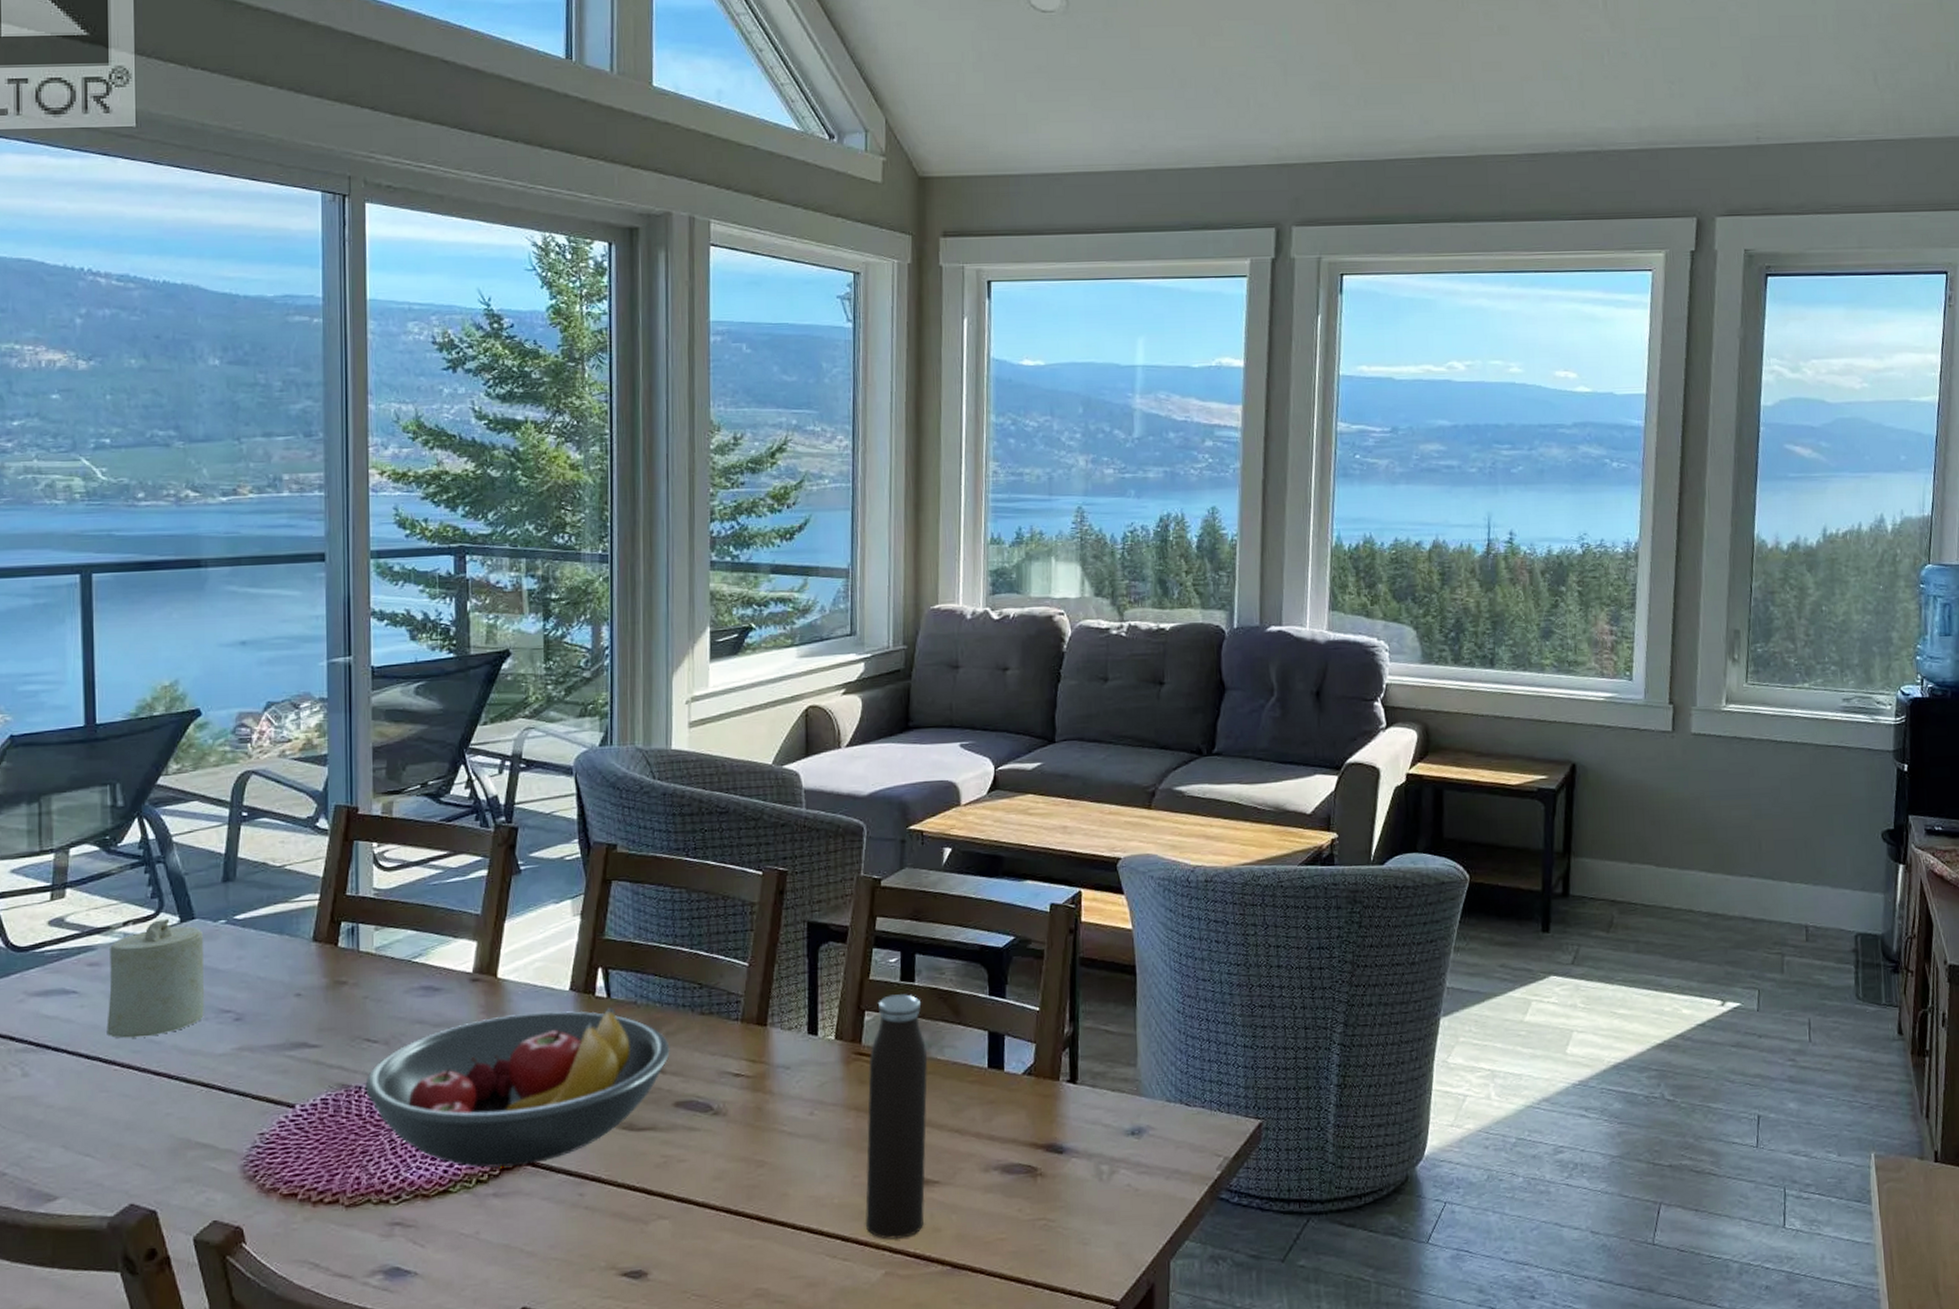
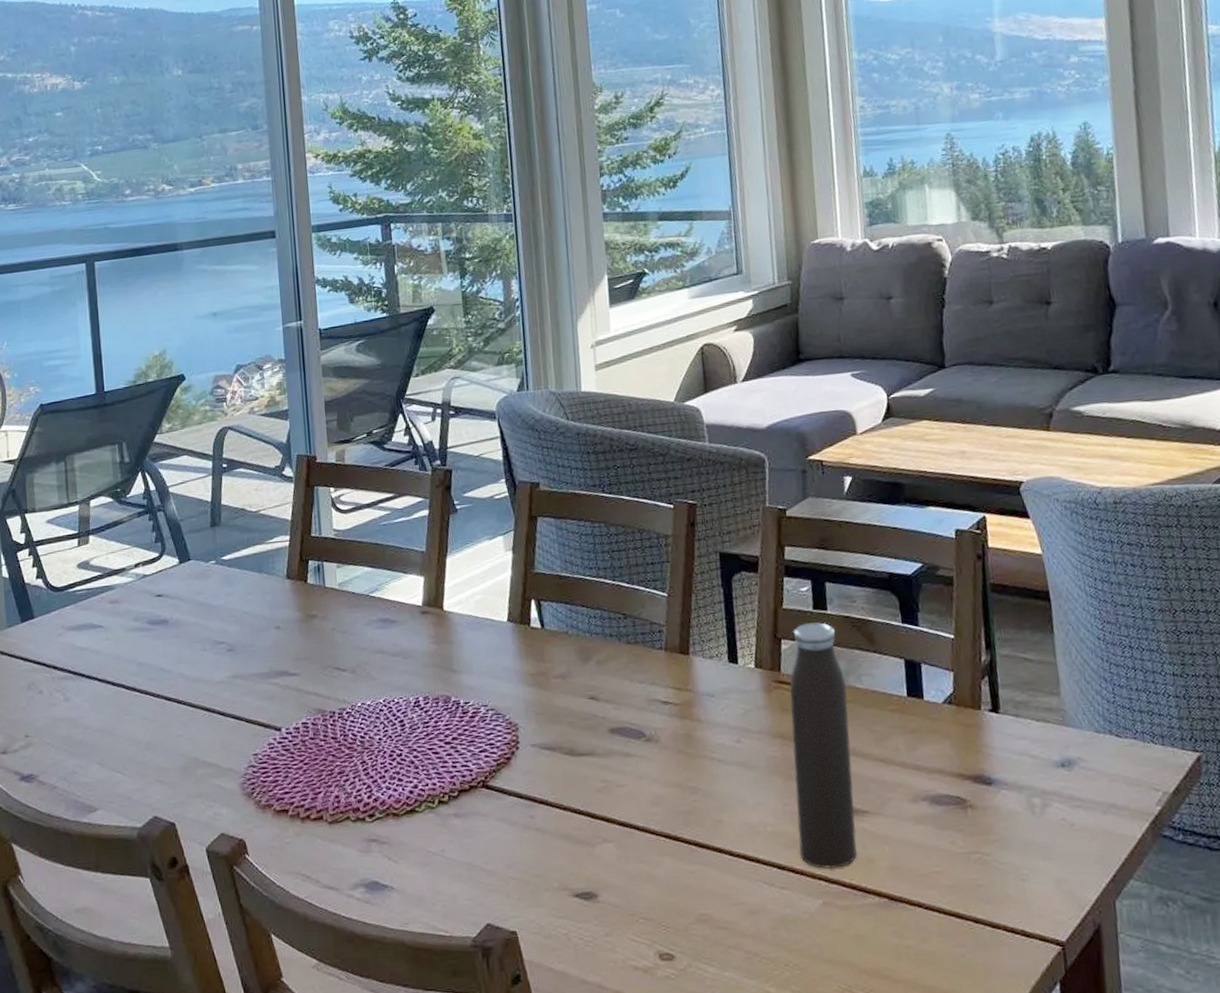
candle: present [107,919,204,1039] -> none [126,561,203,668]
fruit bowl: present [365,1007,670,1168] -> none [338,637,602,789]

